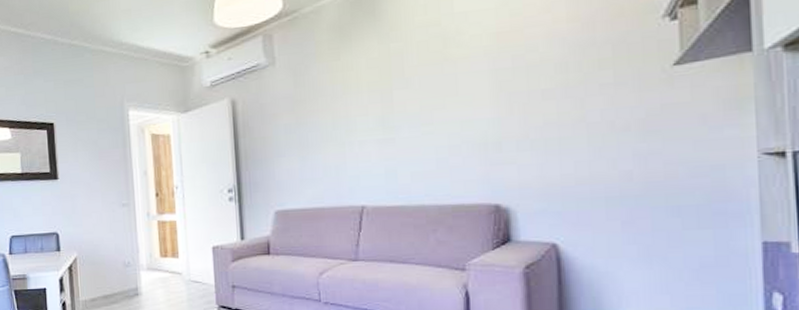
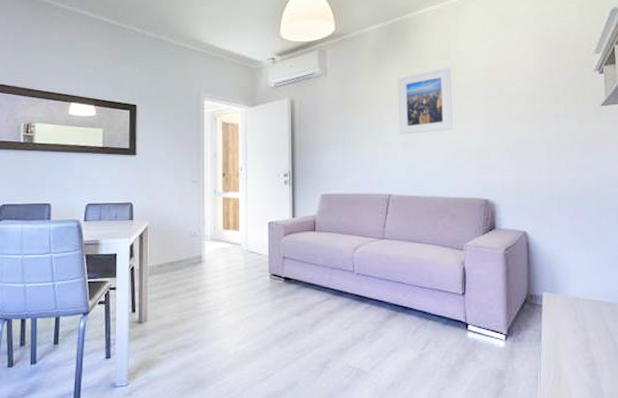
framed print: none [369,36,448,130] -> present [398,67,454,134]

